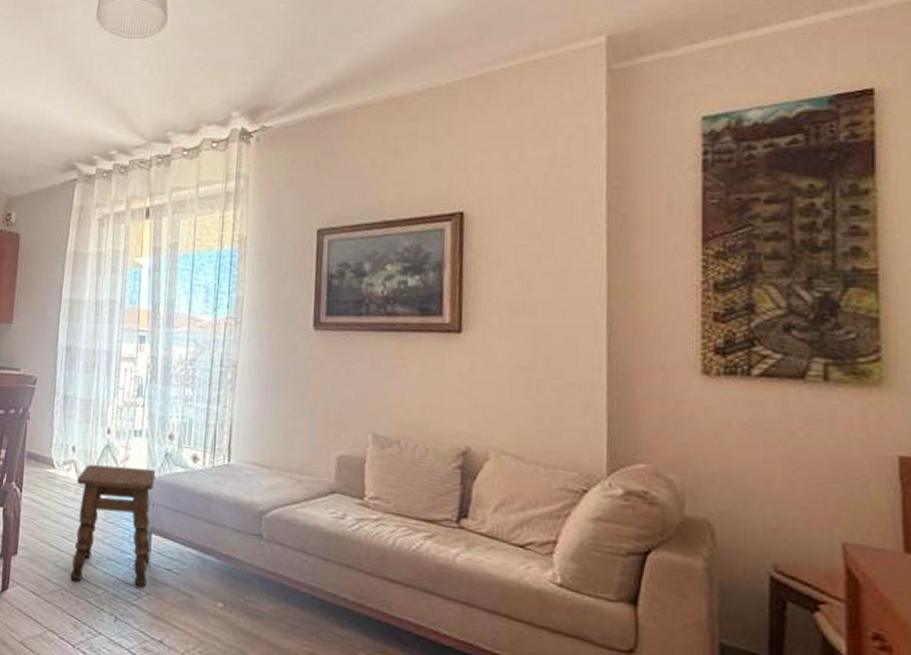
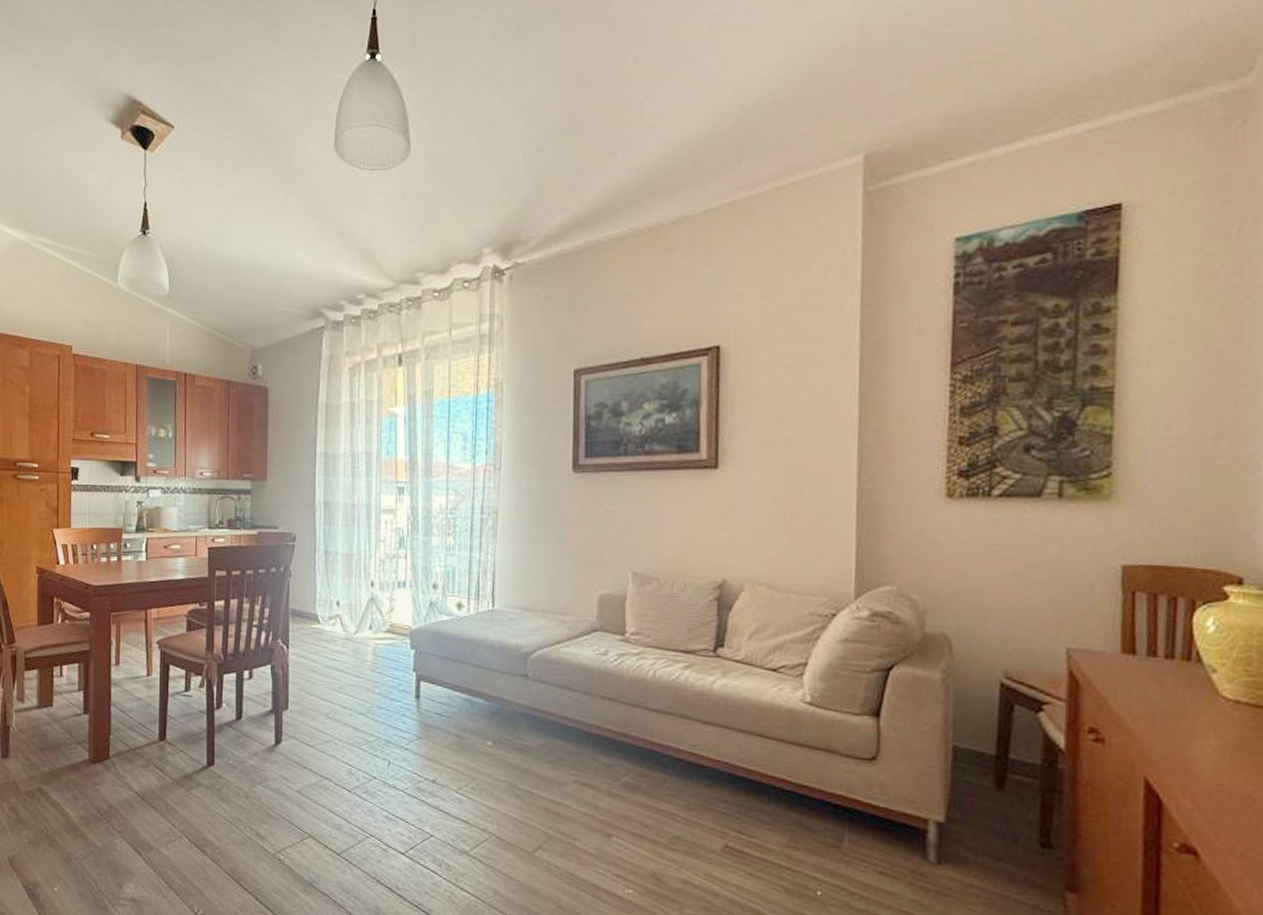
side table: present [70,464,156,588] -> none [342,617,422,732]

